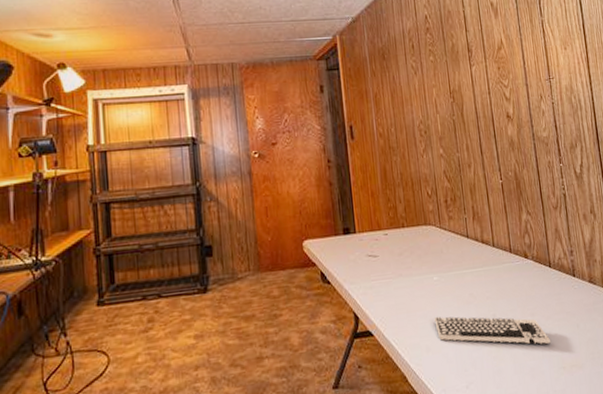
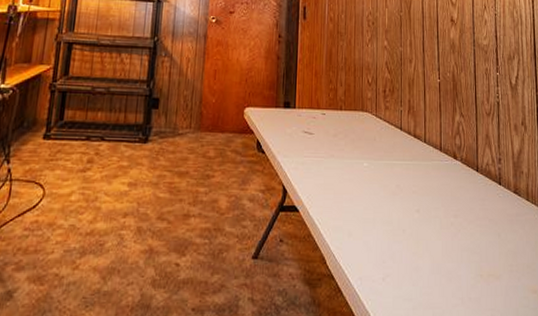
keyboard: present [434,316,551,345] -> none [359,202,470,249]

